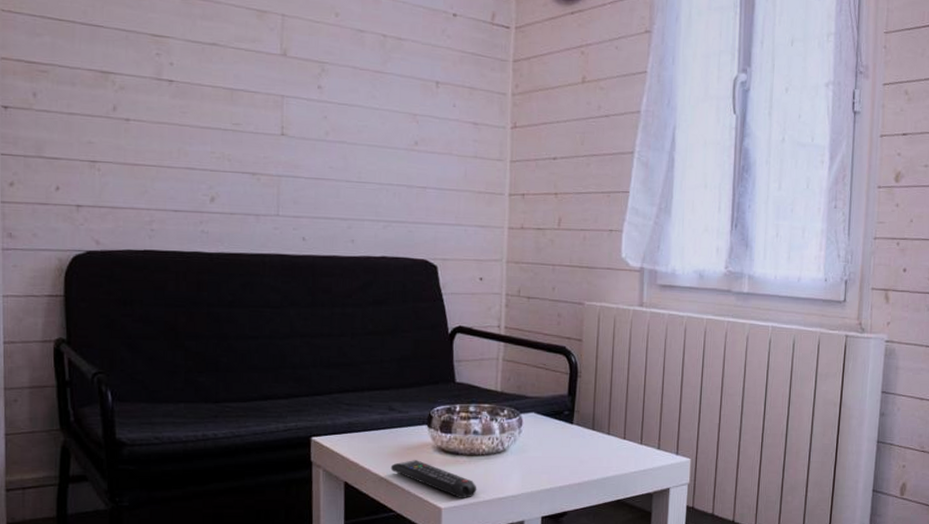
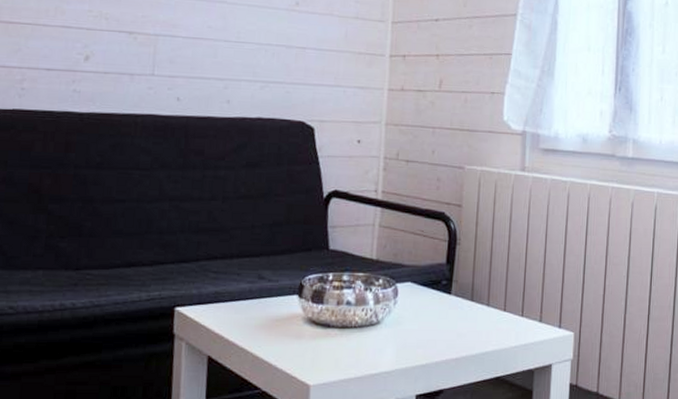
remote control: present [390,460,477,499] -> none [257,332,349,376]

